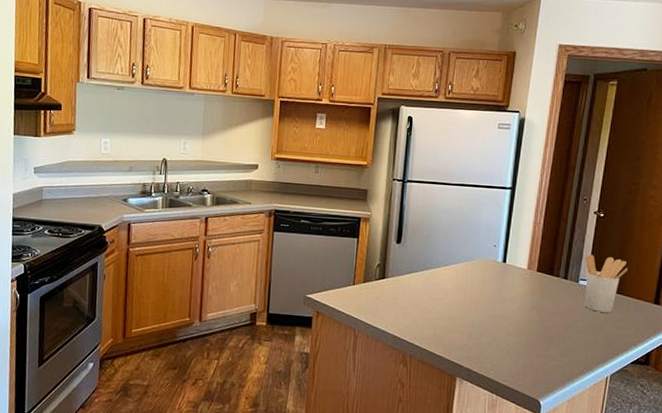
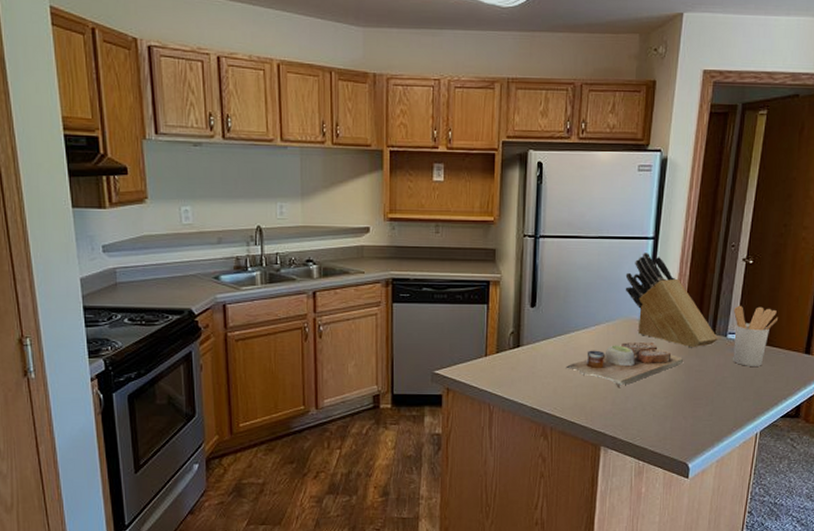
cutting board: none [426,281,537,323] -> present [566,342,684,387]
knife block: none [483,201,570,291] -> present [625,253,718,348]

